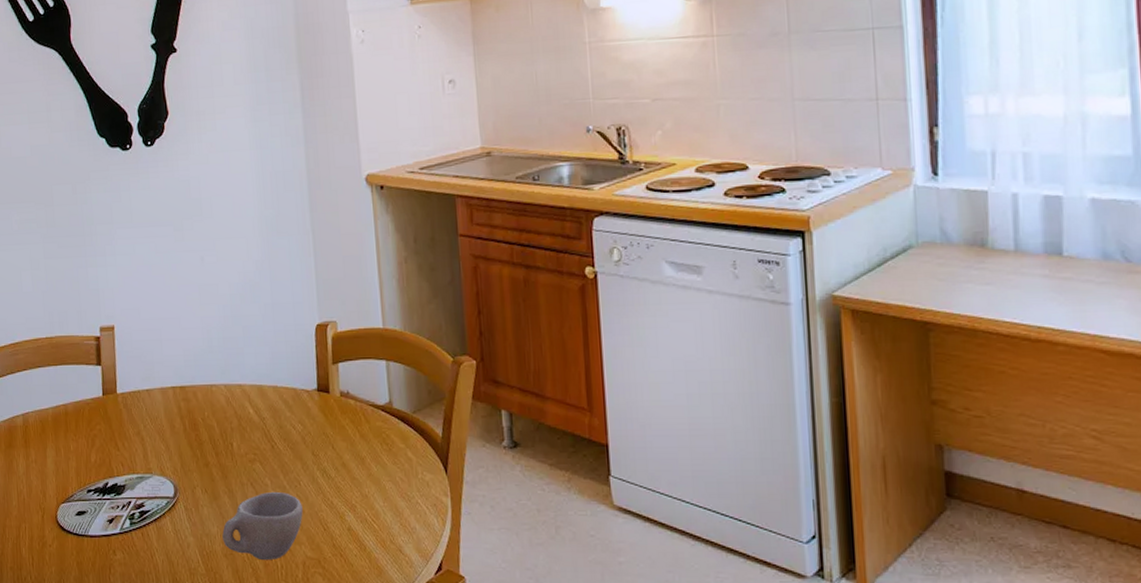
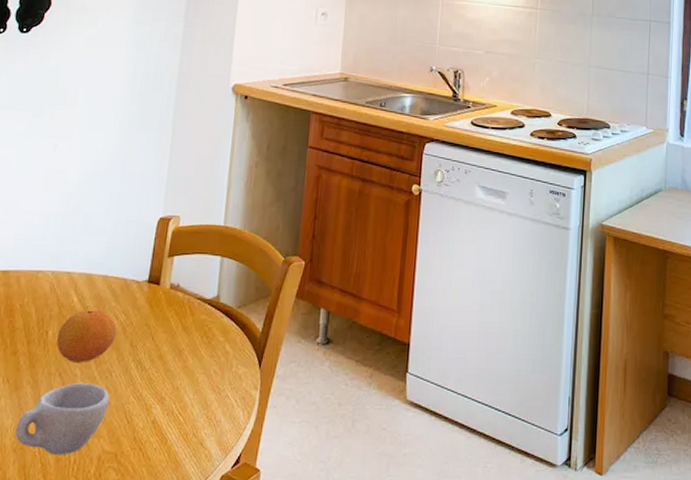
fruit: none [241,421,297,472] -> present [56,310,117,362]

